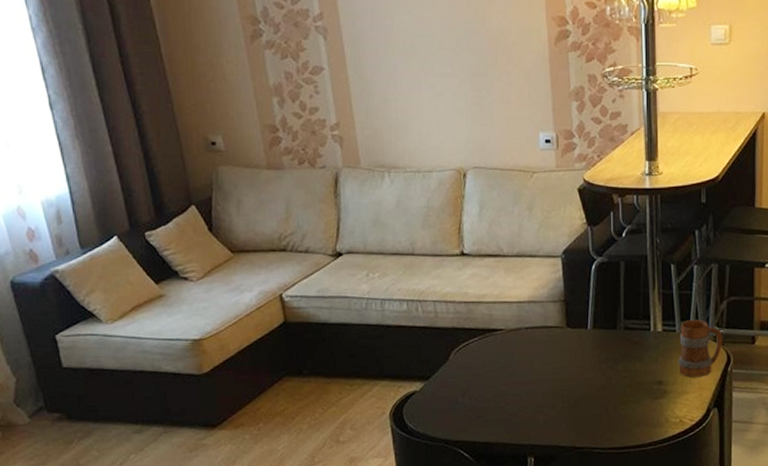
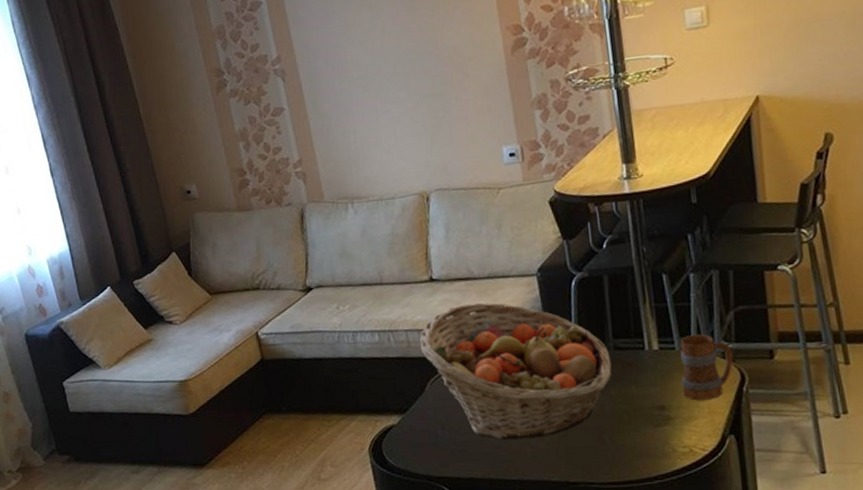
fruit basket: none [446,280,621,408] -> present [419,303,612,441]

